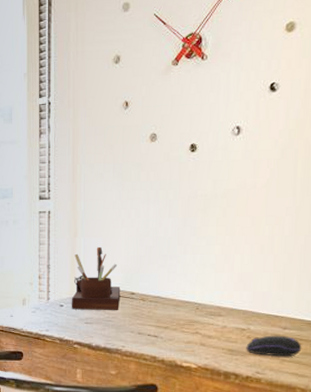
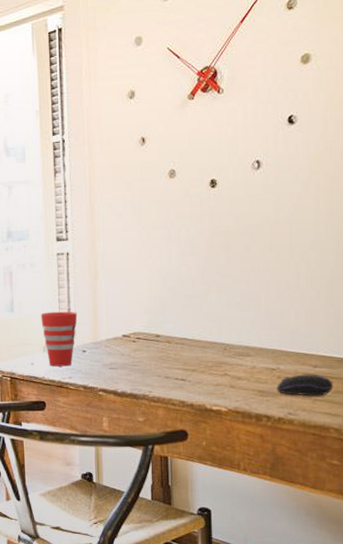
cup: none [21,267,57,319] -> present [41,311,78,367]
desk organizer: present [71,246,121,310] -> none [94,288,146,355]

